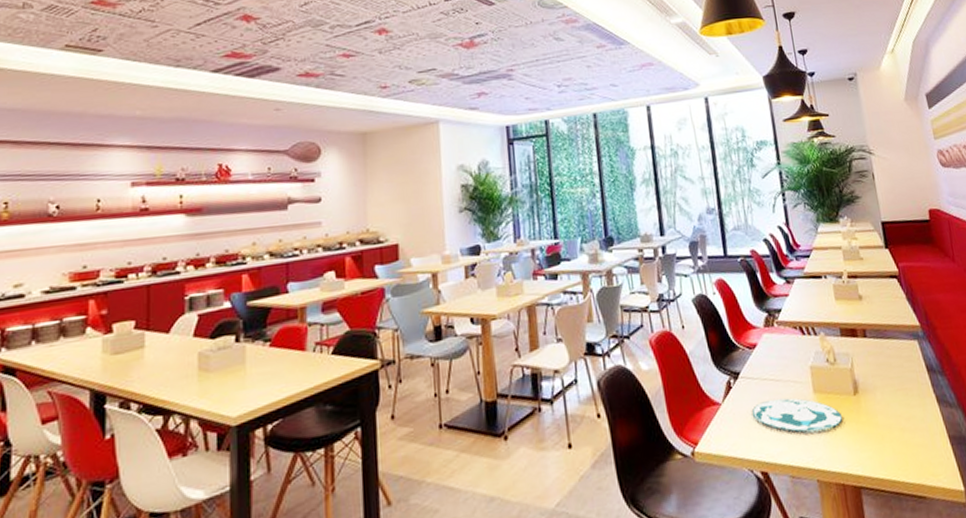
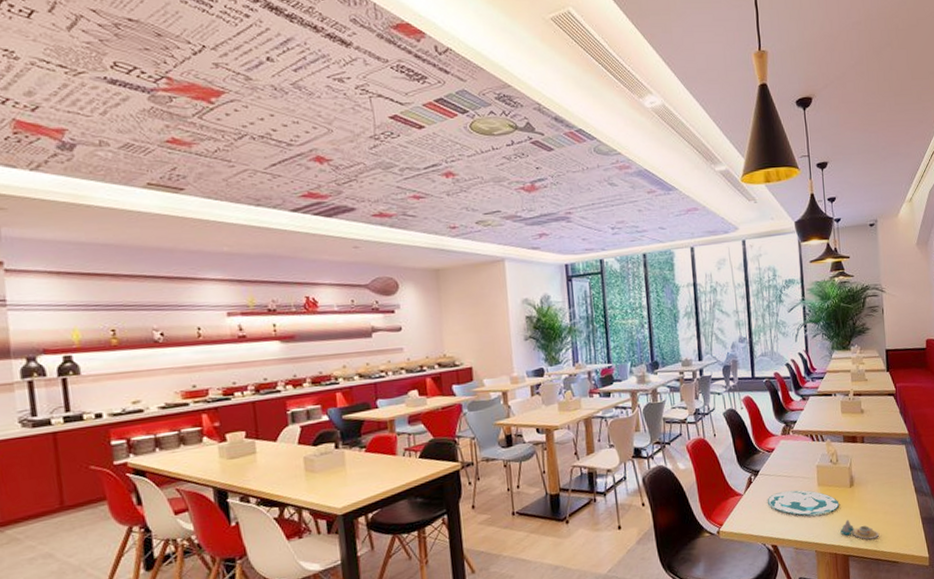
salt and pepper shaker set: none [847,437,897,466] -> present [840,519,879,540]

